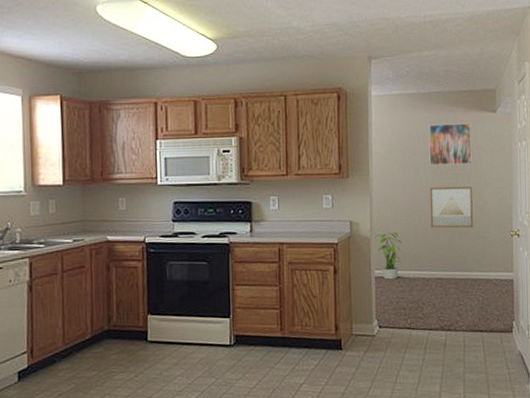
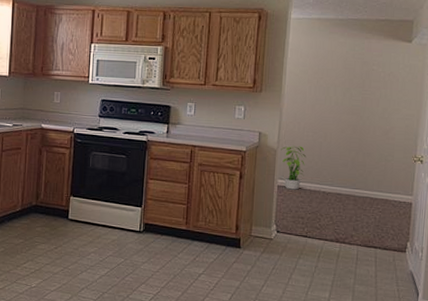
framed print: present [428,123,472,165] -> none [340,49,385,89]
wall art: present [429,186,473,229] -> none [336,108,380,150]

